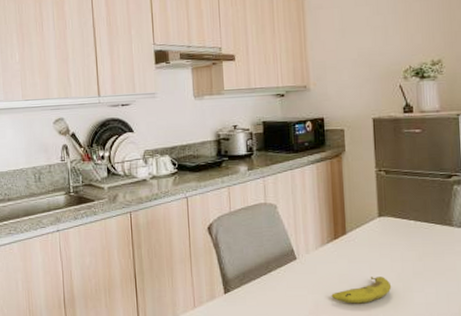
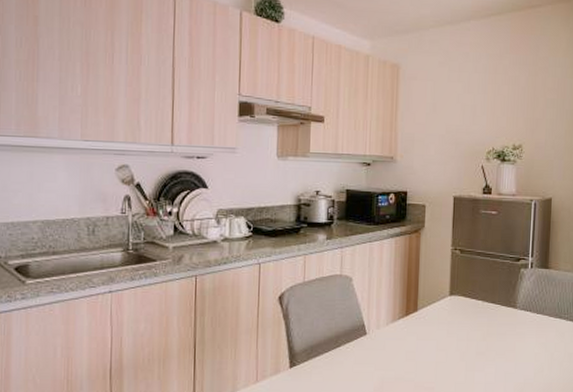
fruit: present [331,277,392,304] -> none [397,355,455,382]

